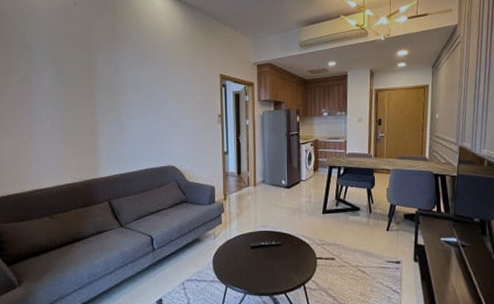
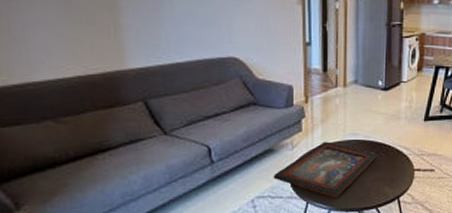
decorative tray: none [199,232,284,283] -> present [273,141,377,199]

